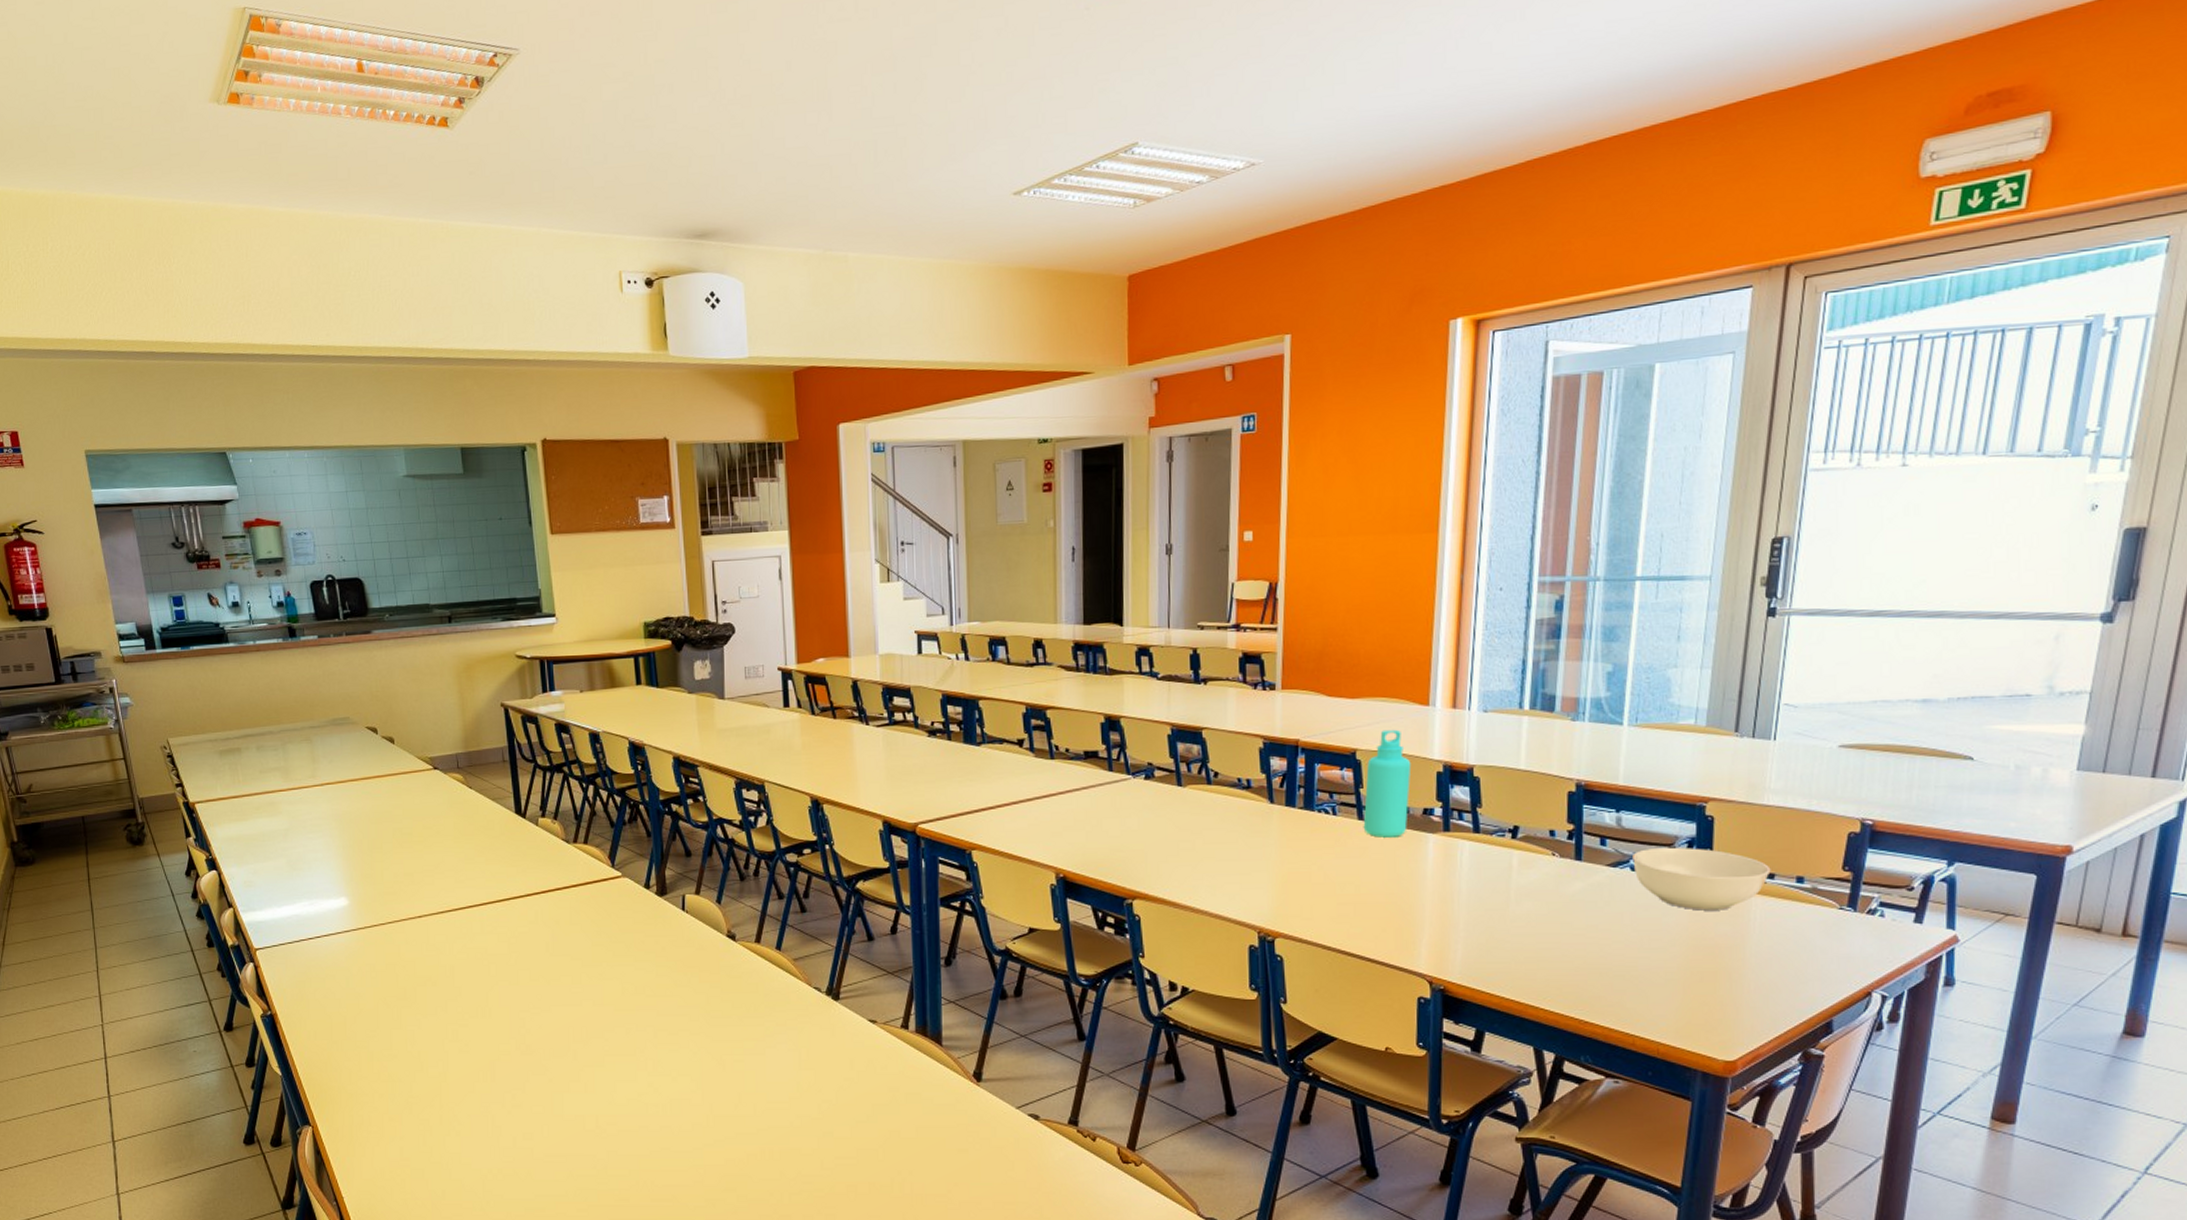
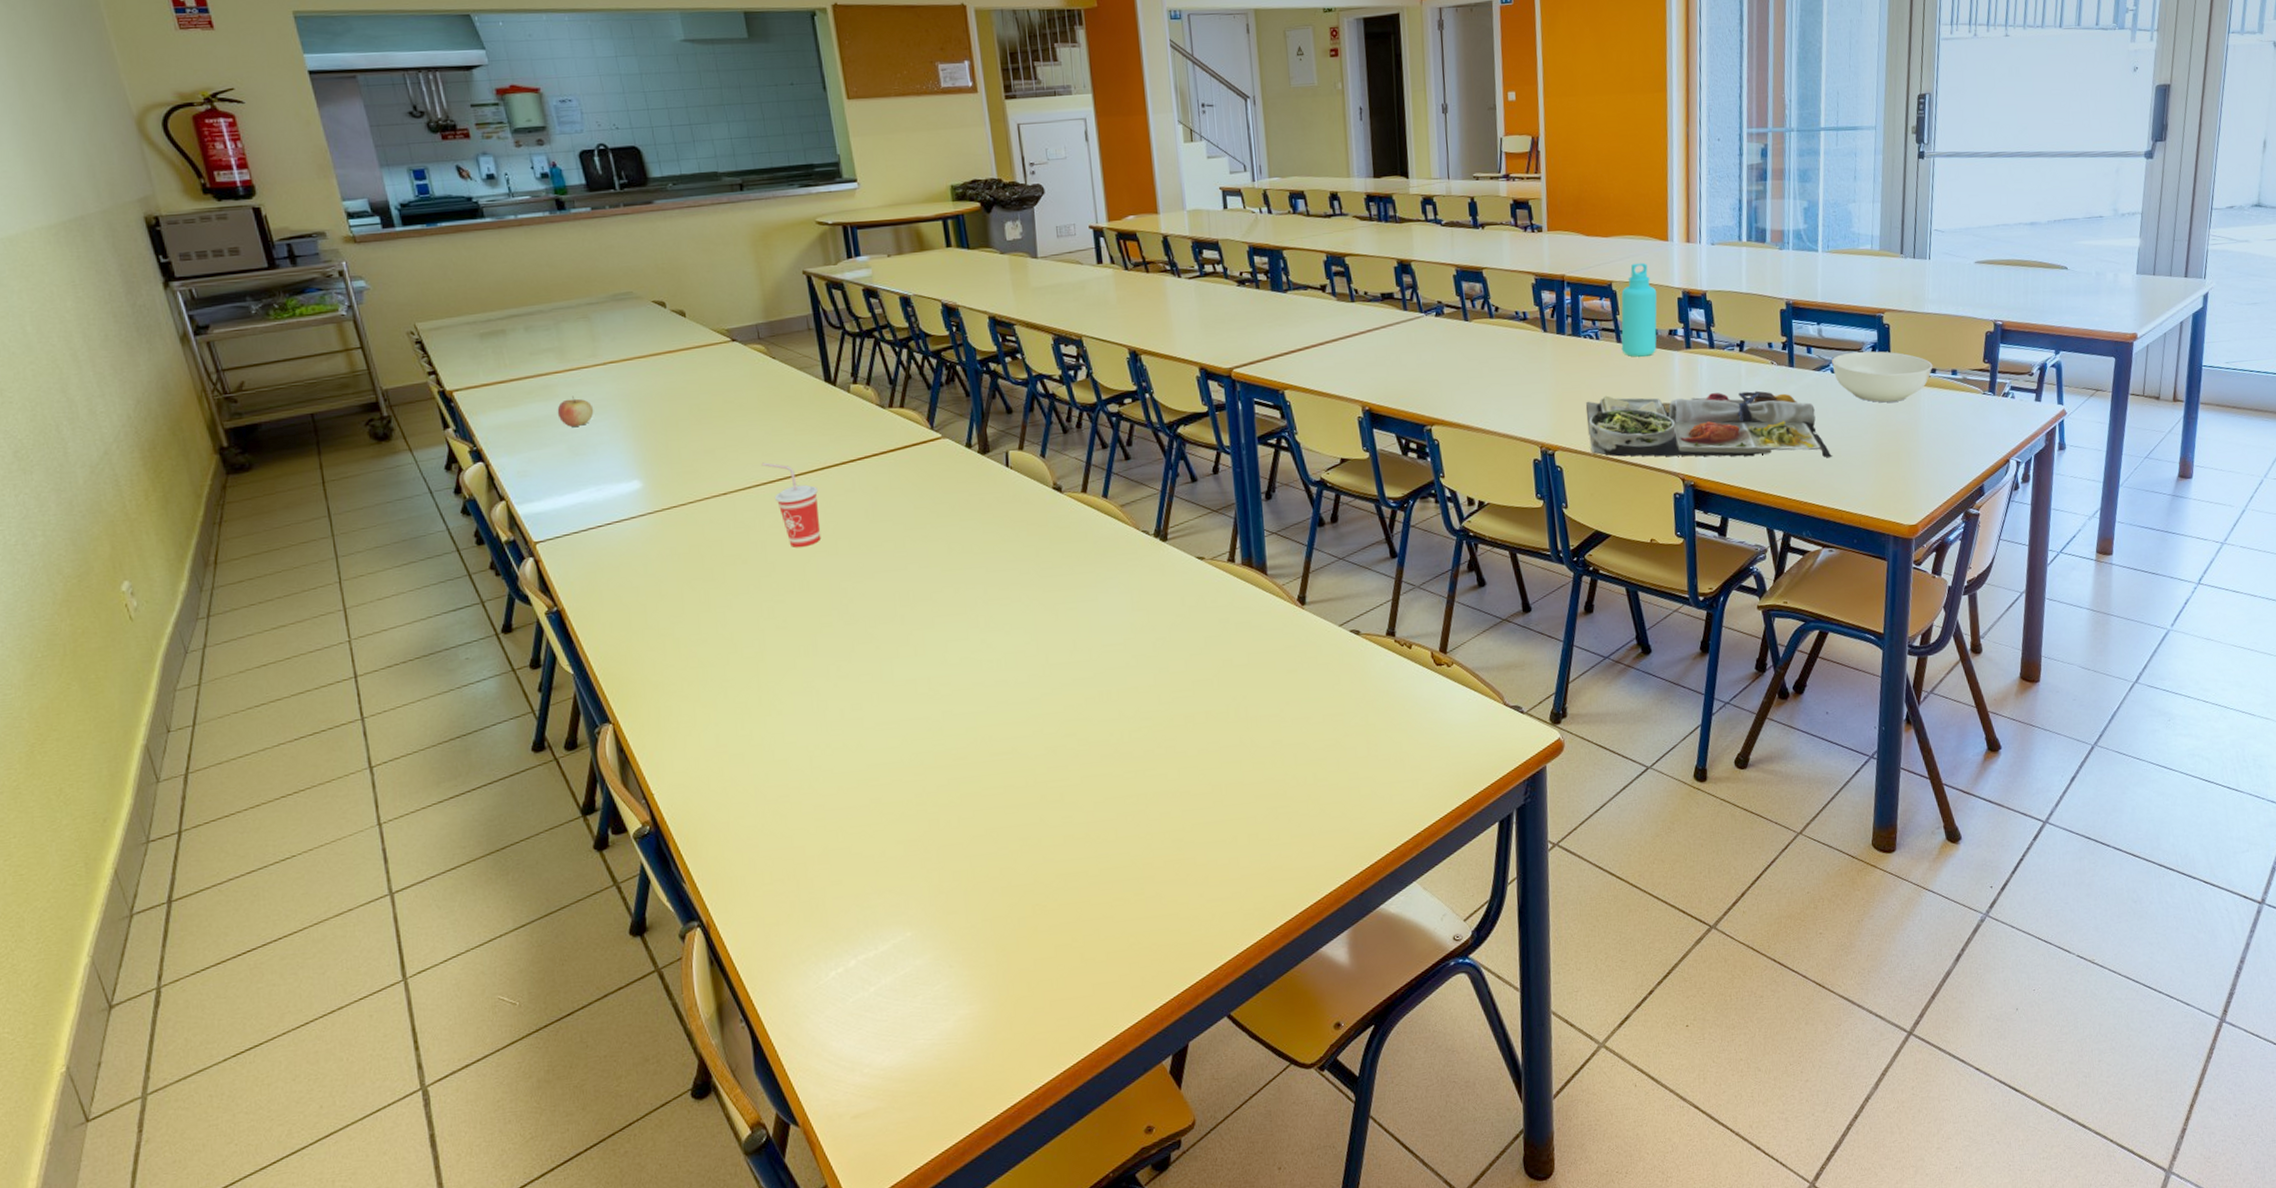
apple: none [280,813,311,843] -> present [557,396,594,427]
beverage cup: none [454,889,504,975] -> present [761,462,821,548]
food tray: none [1315,879,1627,972] -> present [1585,390,1833,458]

